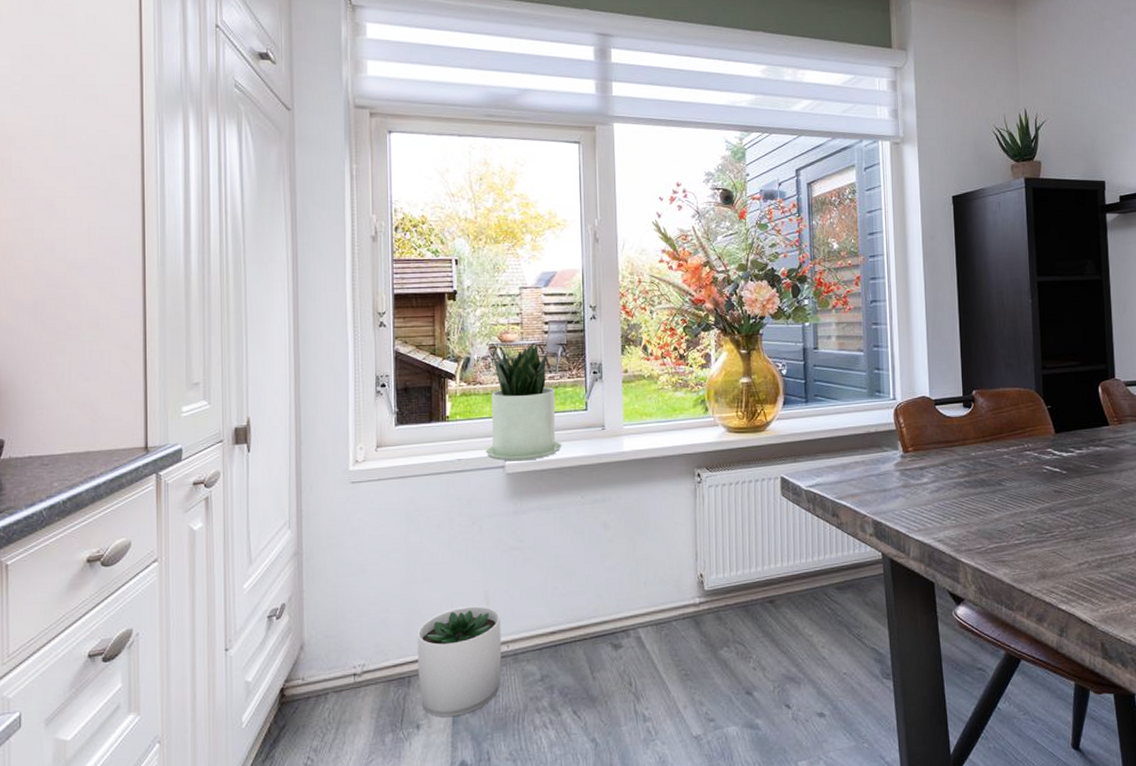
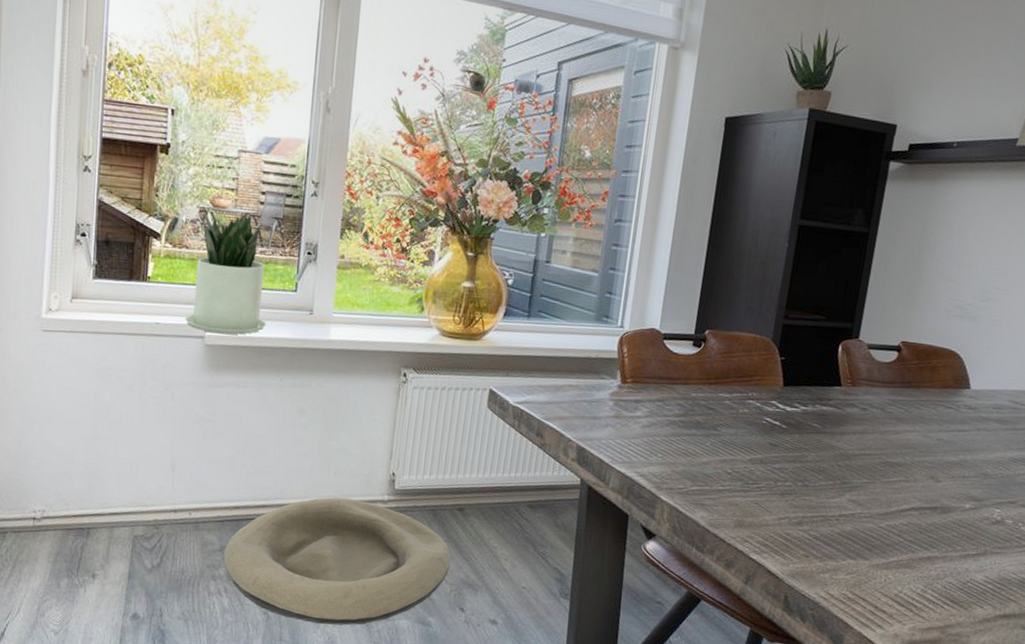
planter: present [417,606,502,718] -> none [97,470,186,572]
dog bed: none [545,606,769,745] -> present [223,497,451,626]

